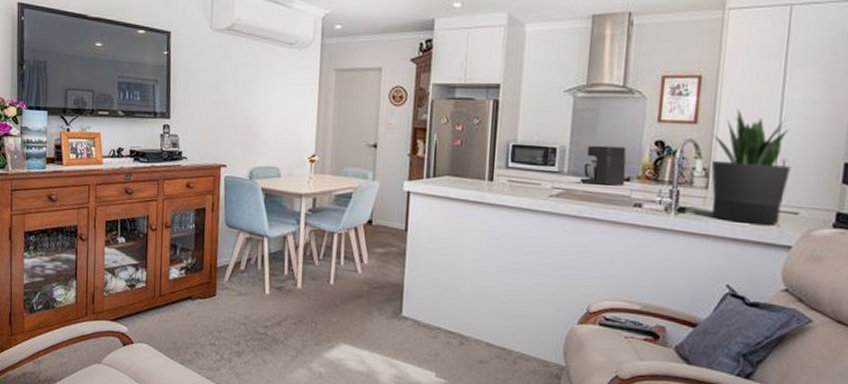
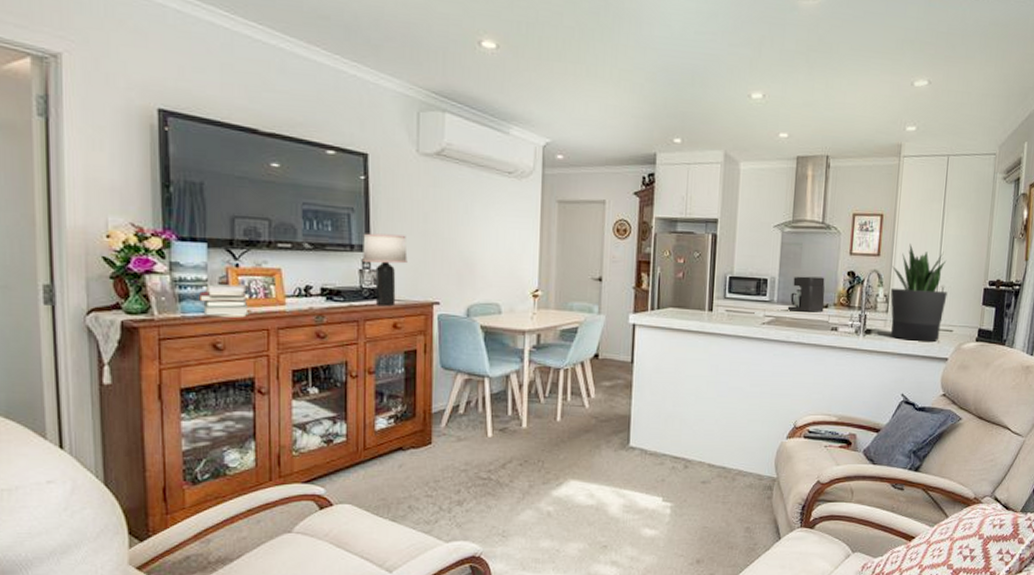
books: none [40,145,79,174] -> present [199,283,254,318]
table lamp: none [164,102,200,168] -> present [363,233,408,307]

